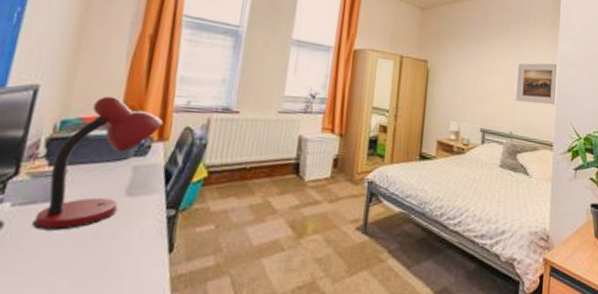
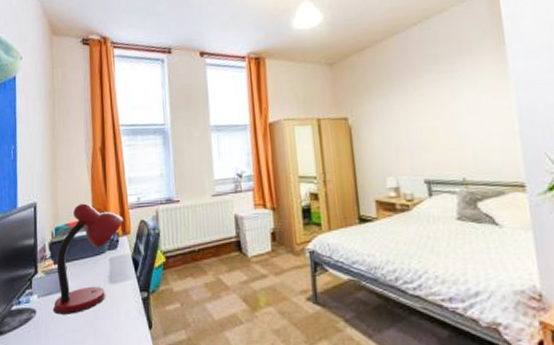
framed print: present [516,63,557,105] -> none [457,87,521,142]

